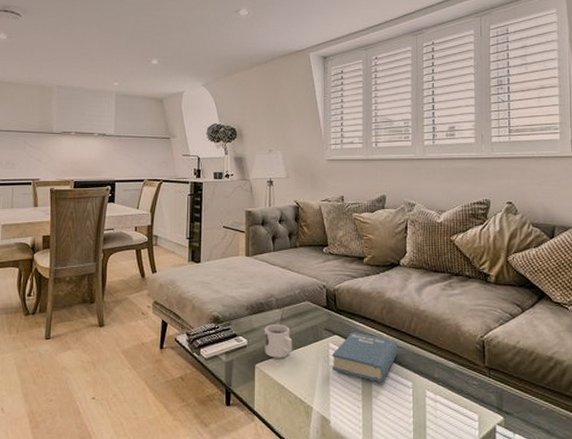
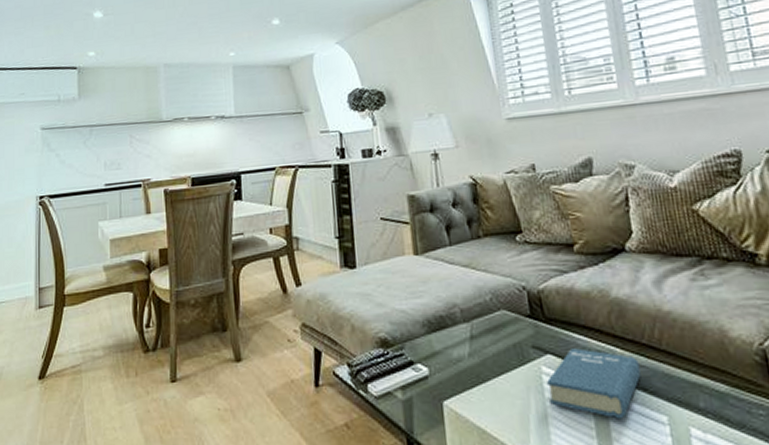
mug: present [265,325,293,358] -> none [450,344,492,392]

